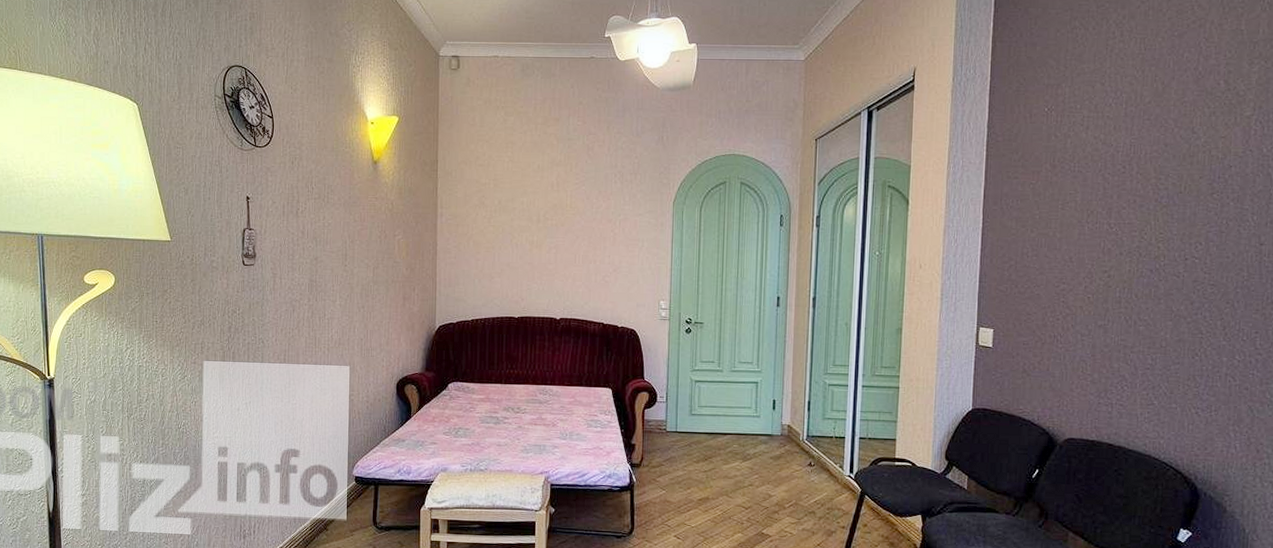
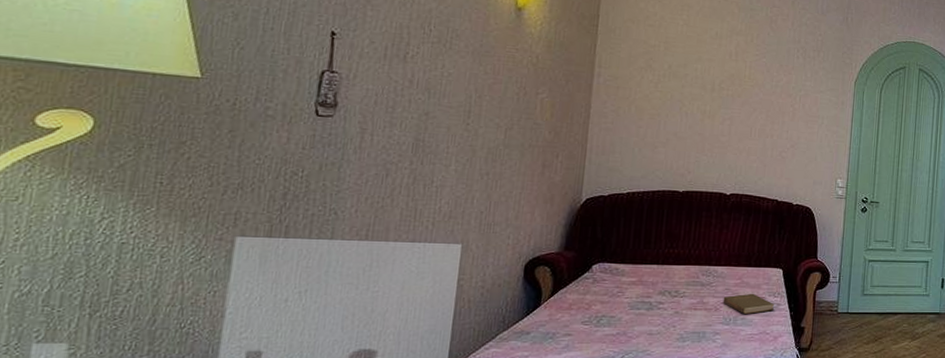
book: none [559,411,606,431] -> present [723,293,775,315]

